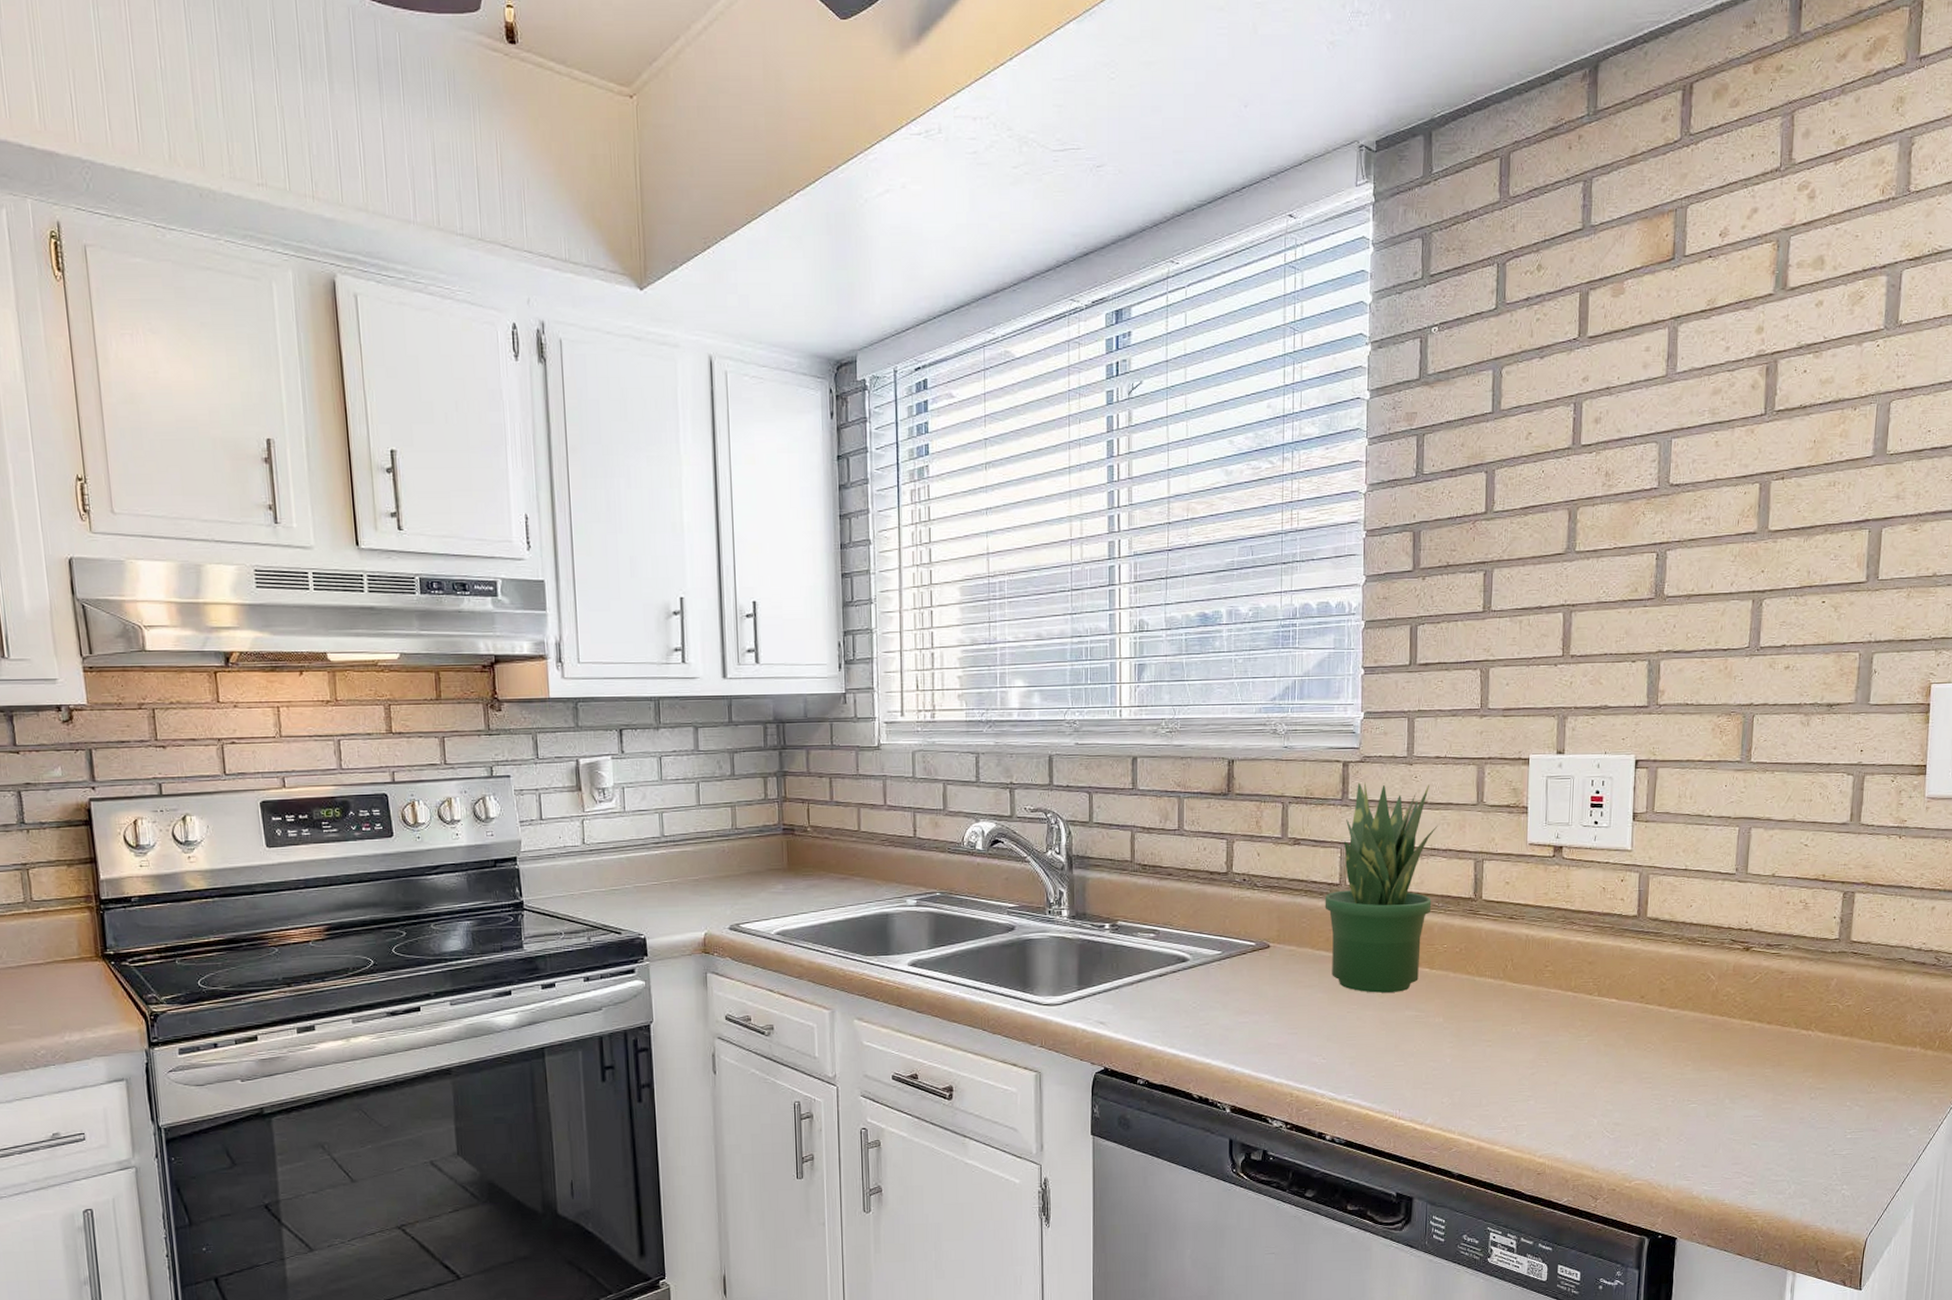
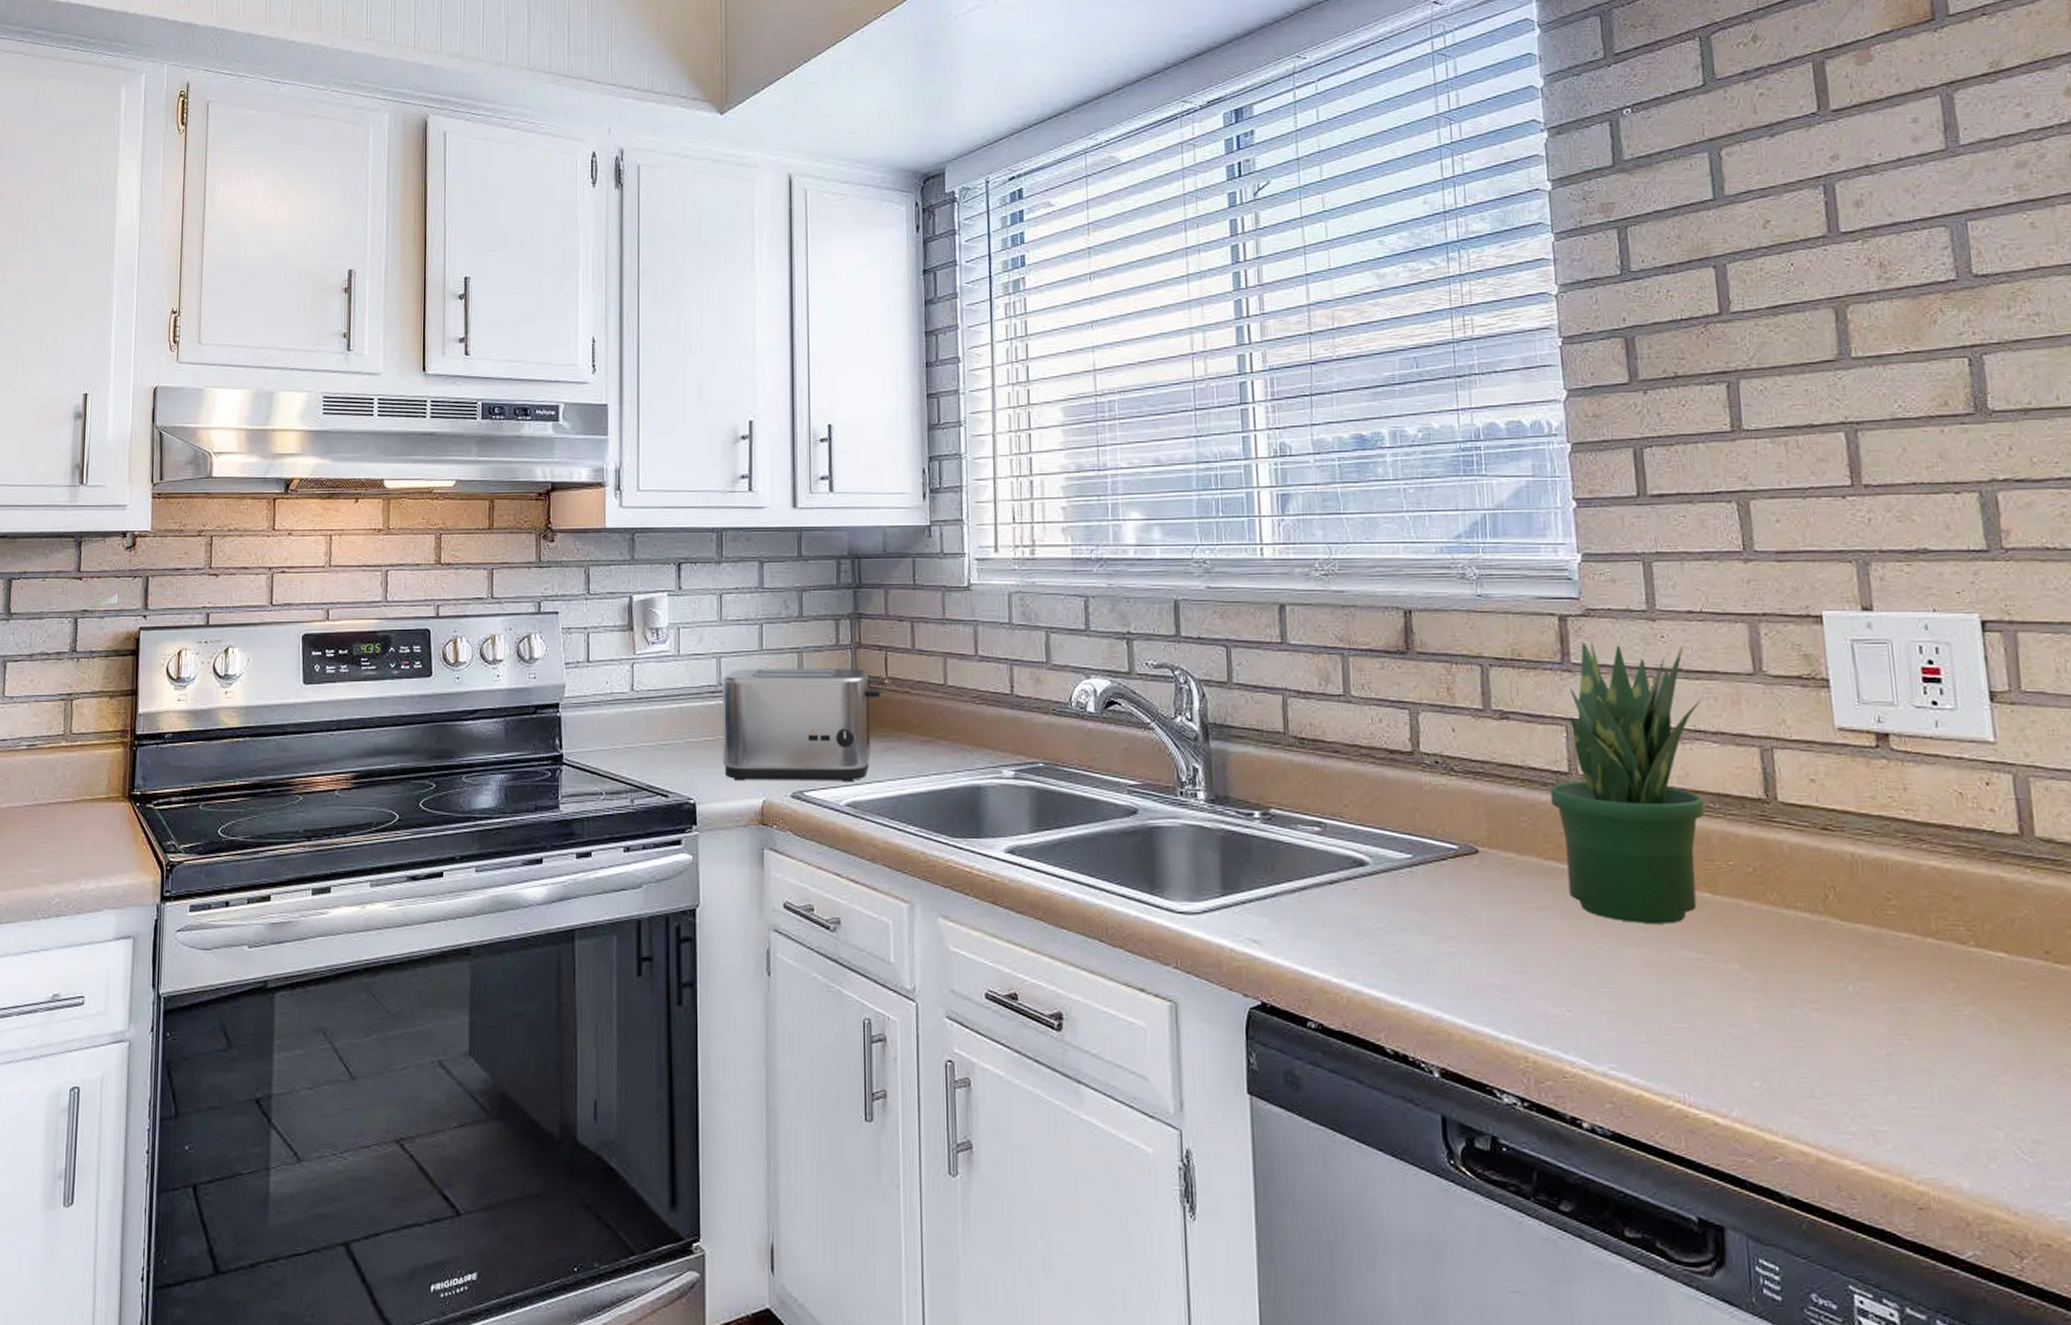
toaster: none [665,819,805,918] -> present [722,669,882,782]

